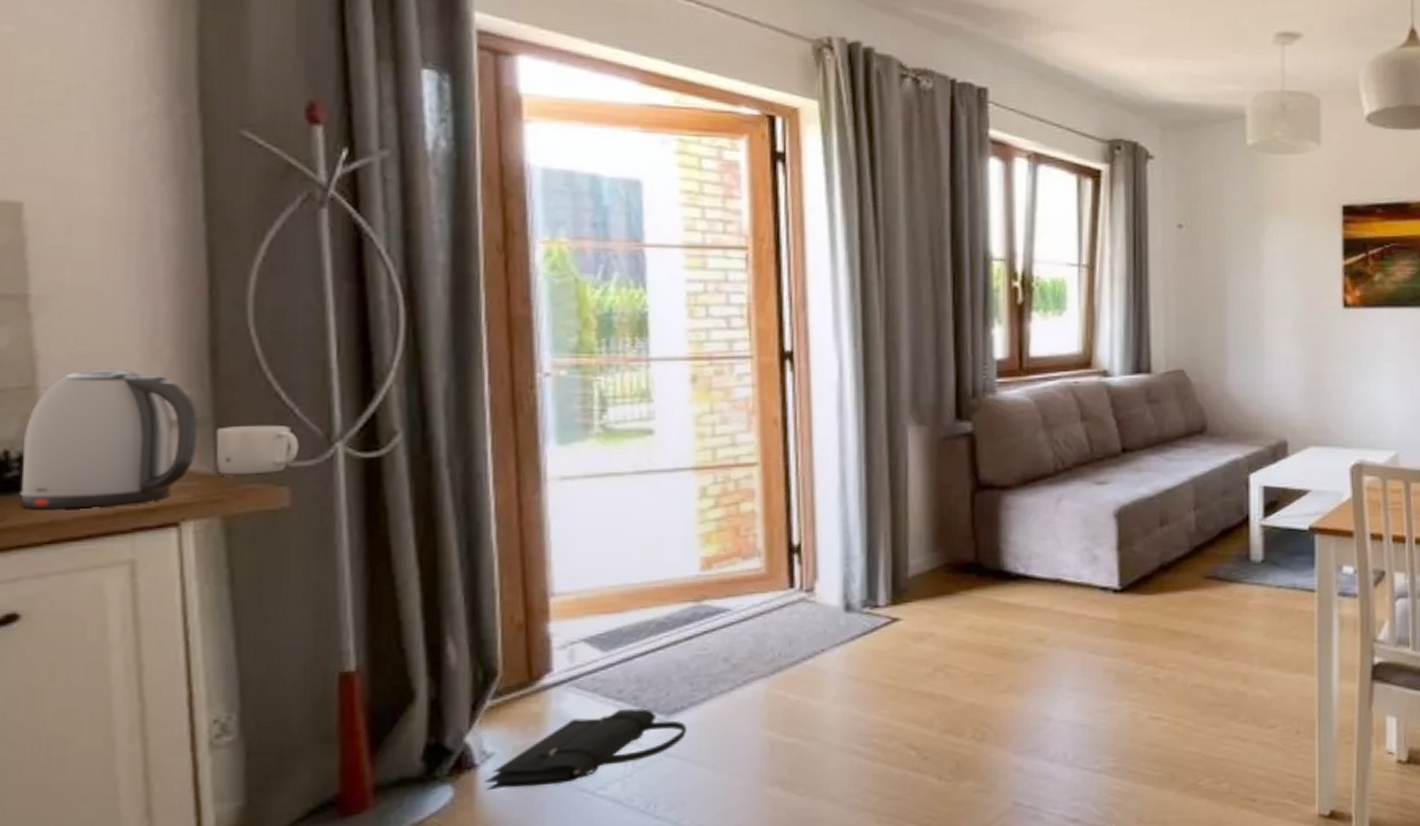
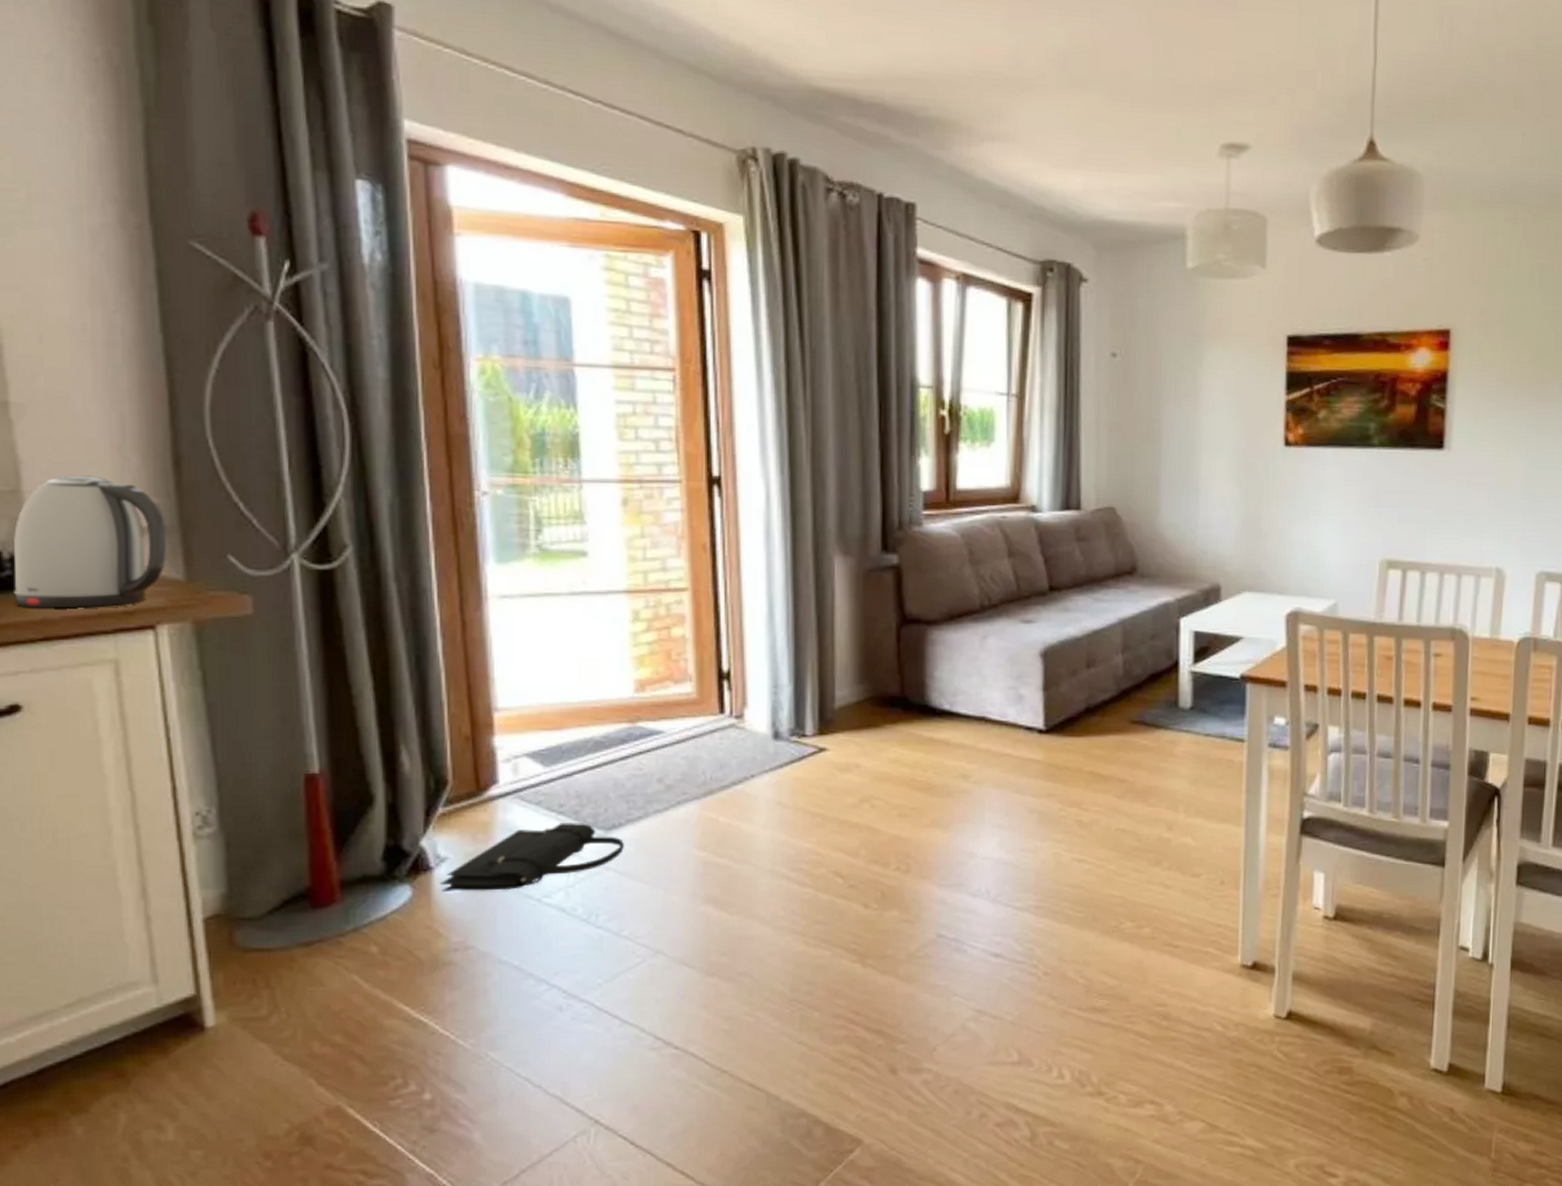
mug: present [216,425,299,476] -> none [183,534,258,583]

